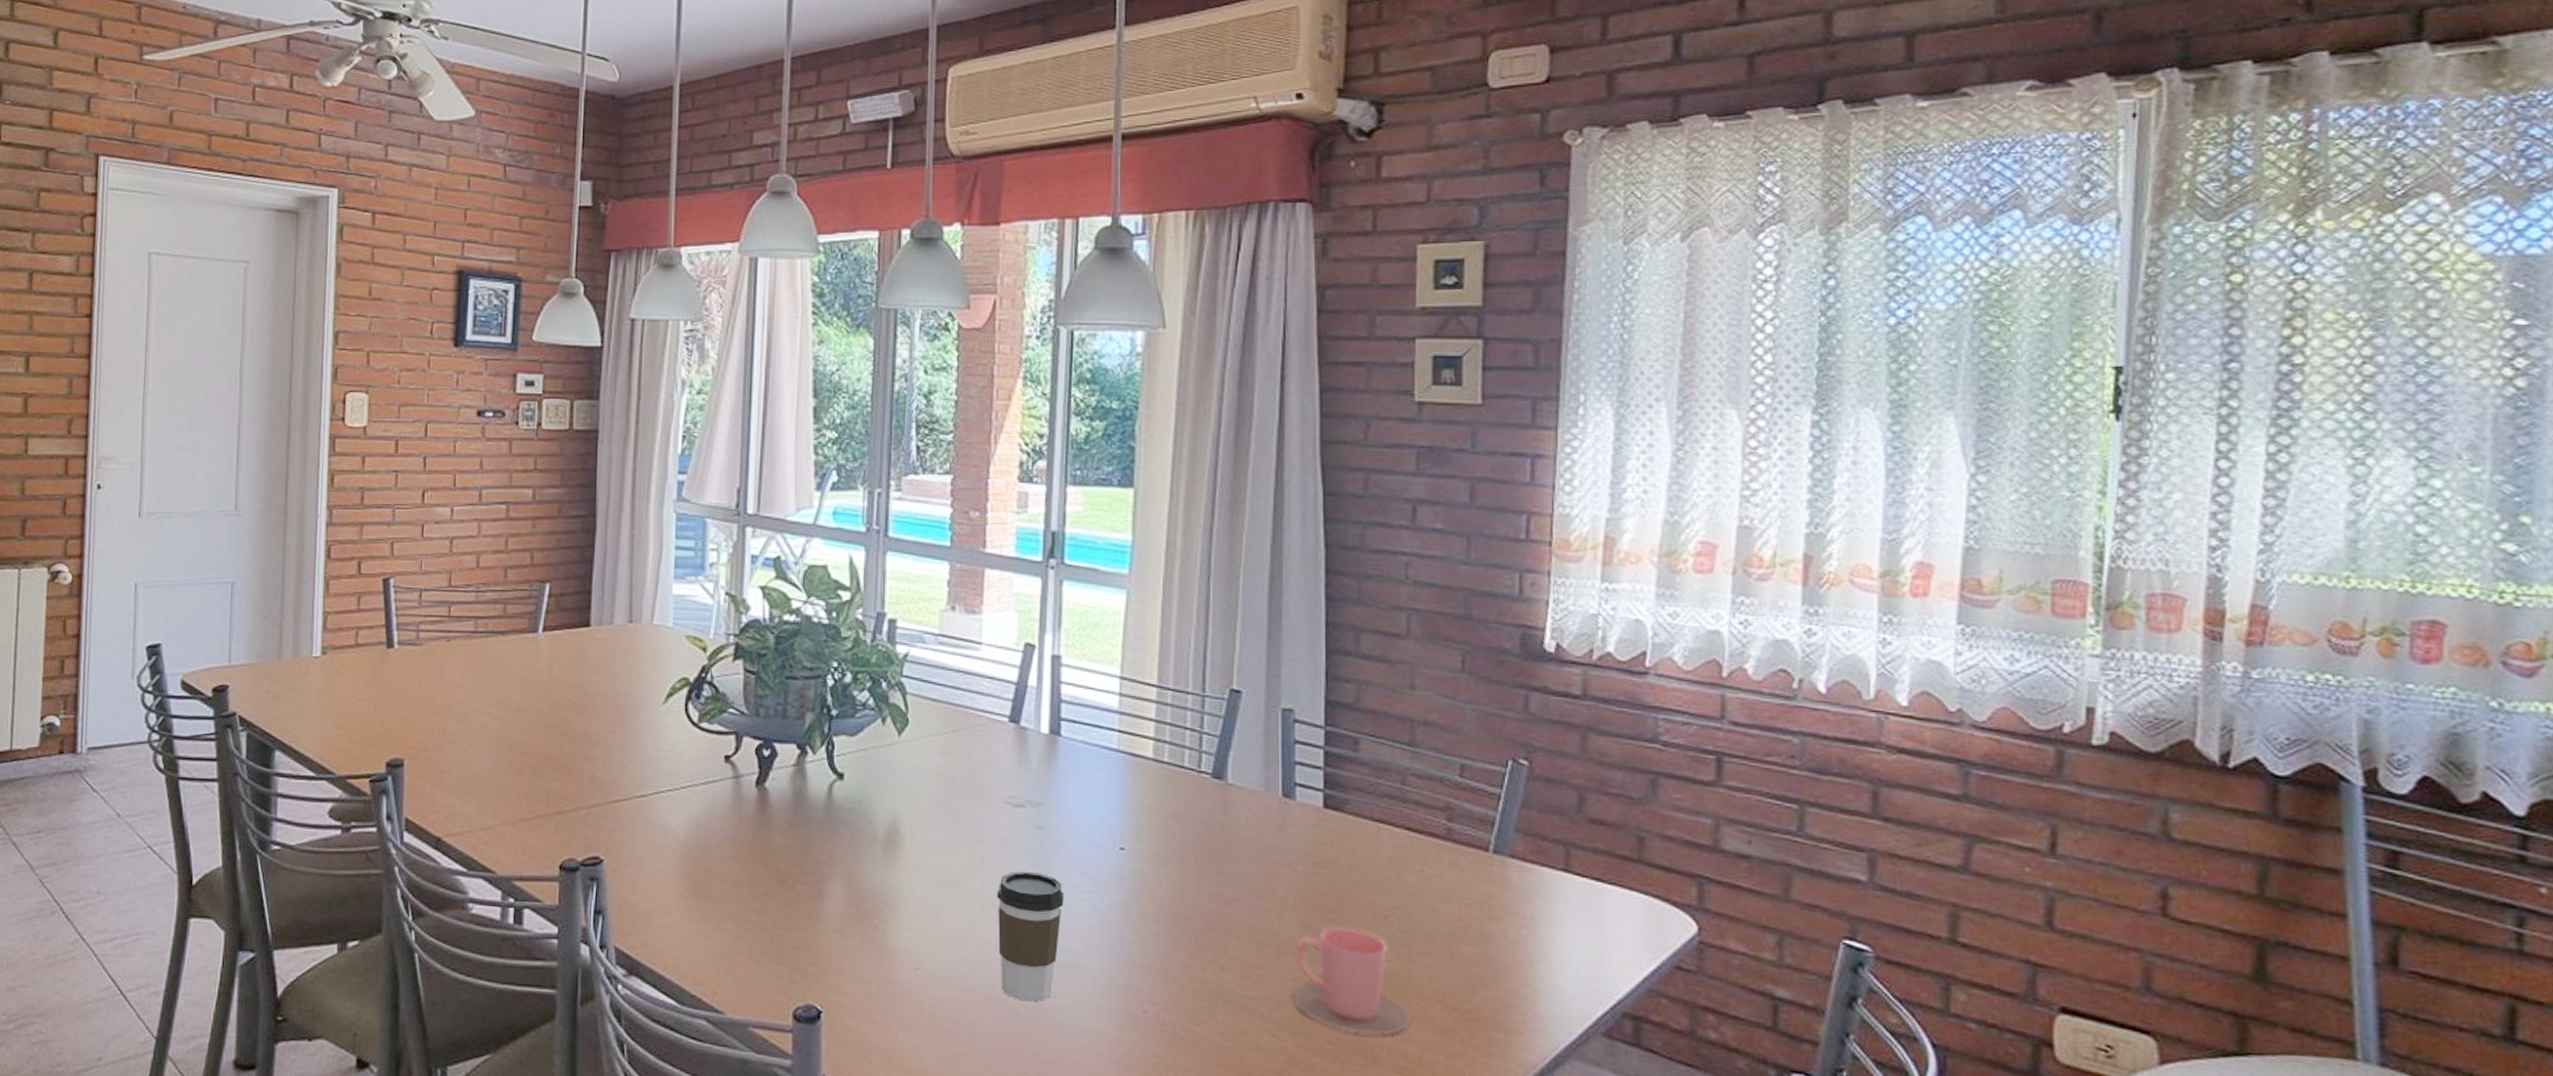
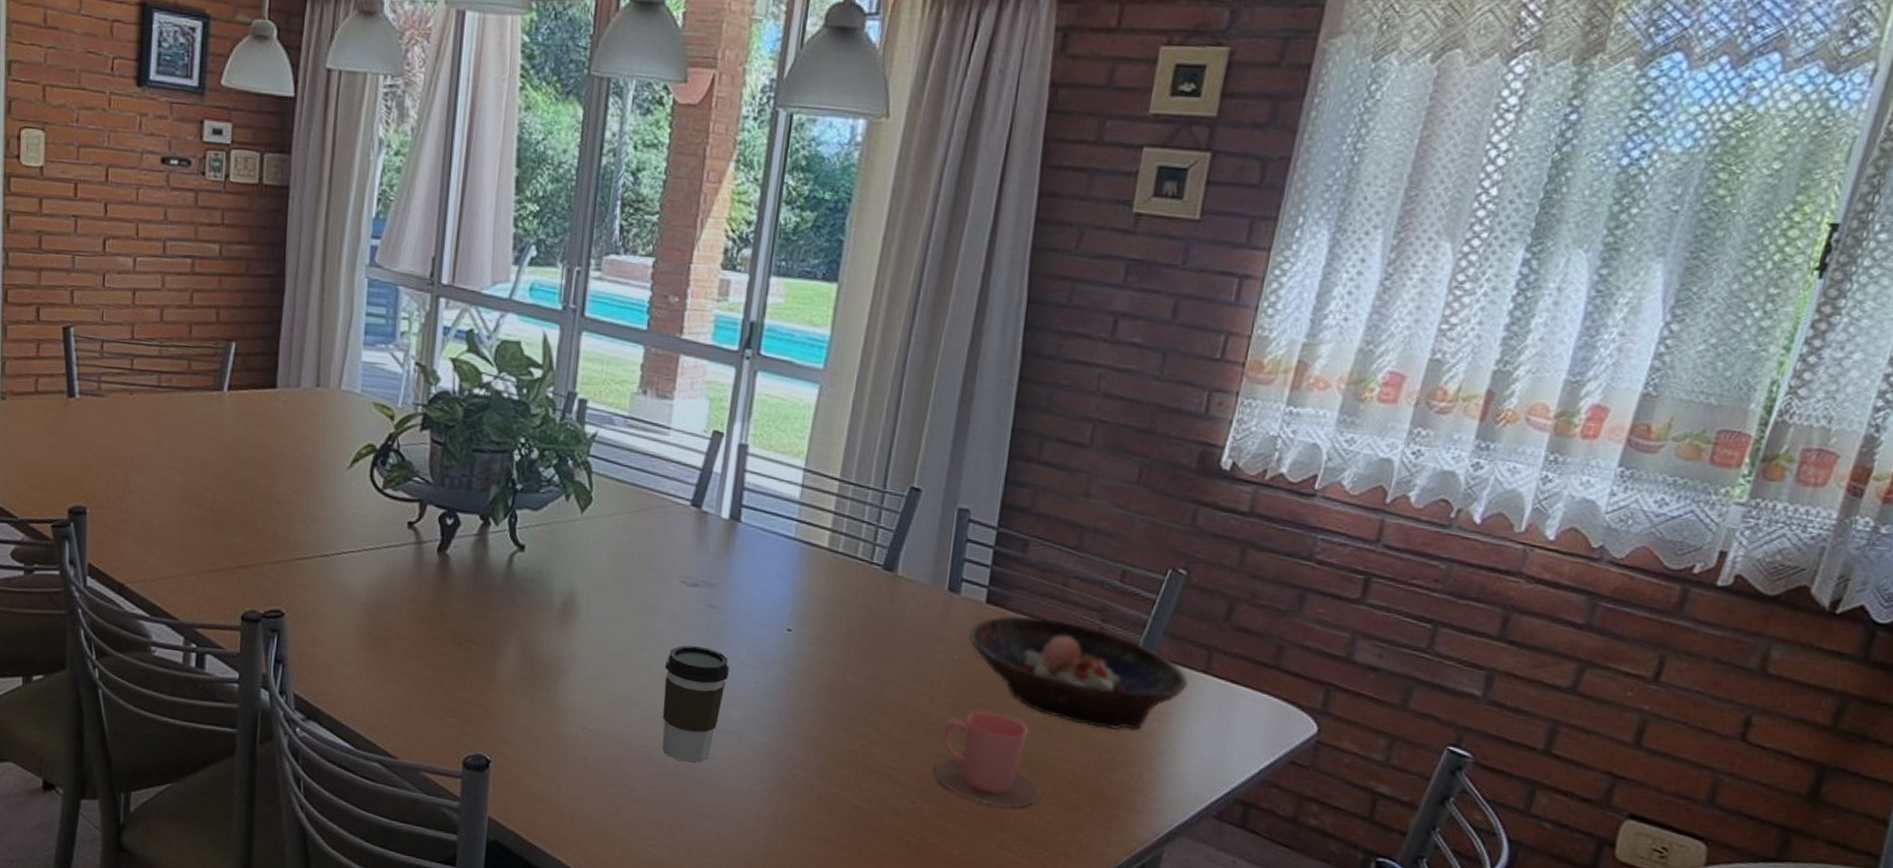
bowl: none [1309,819,1551,940] -> present [968,614,1188,730]

